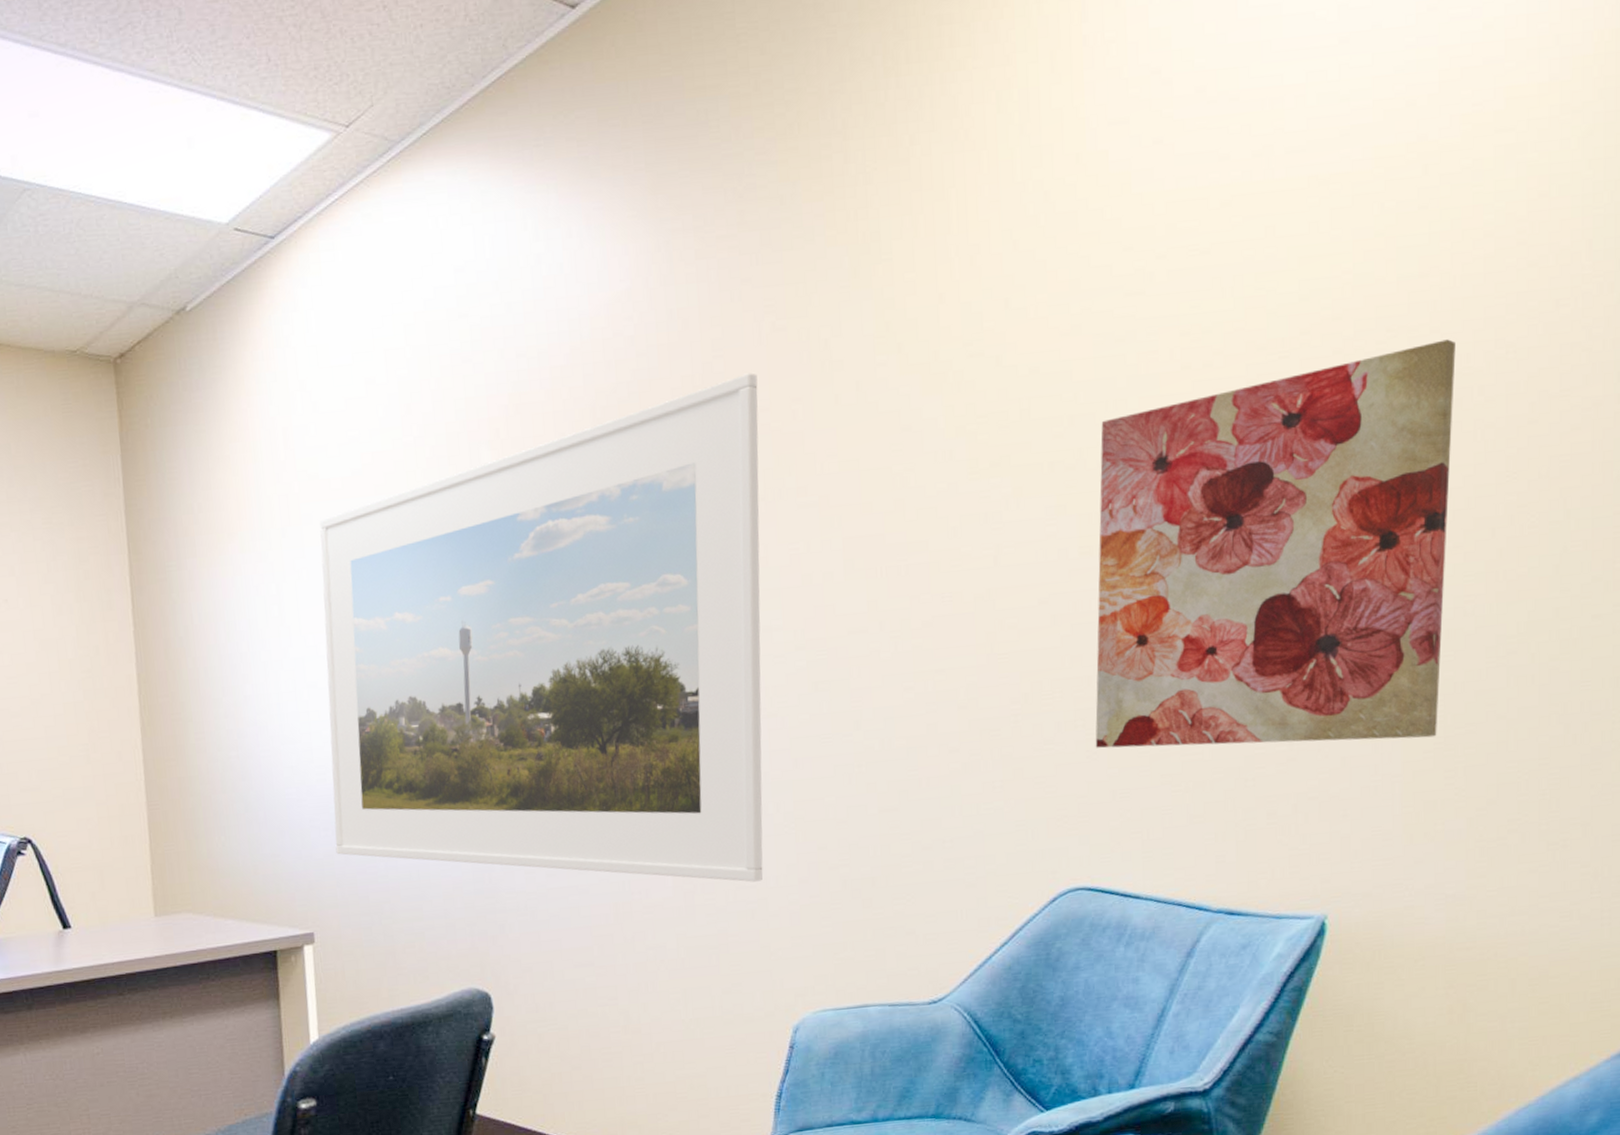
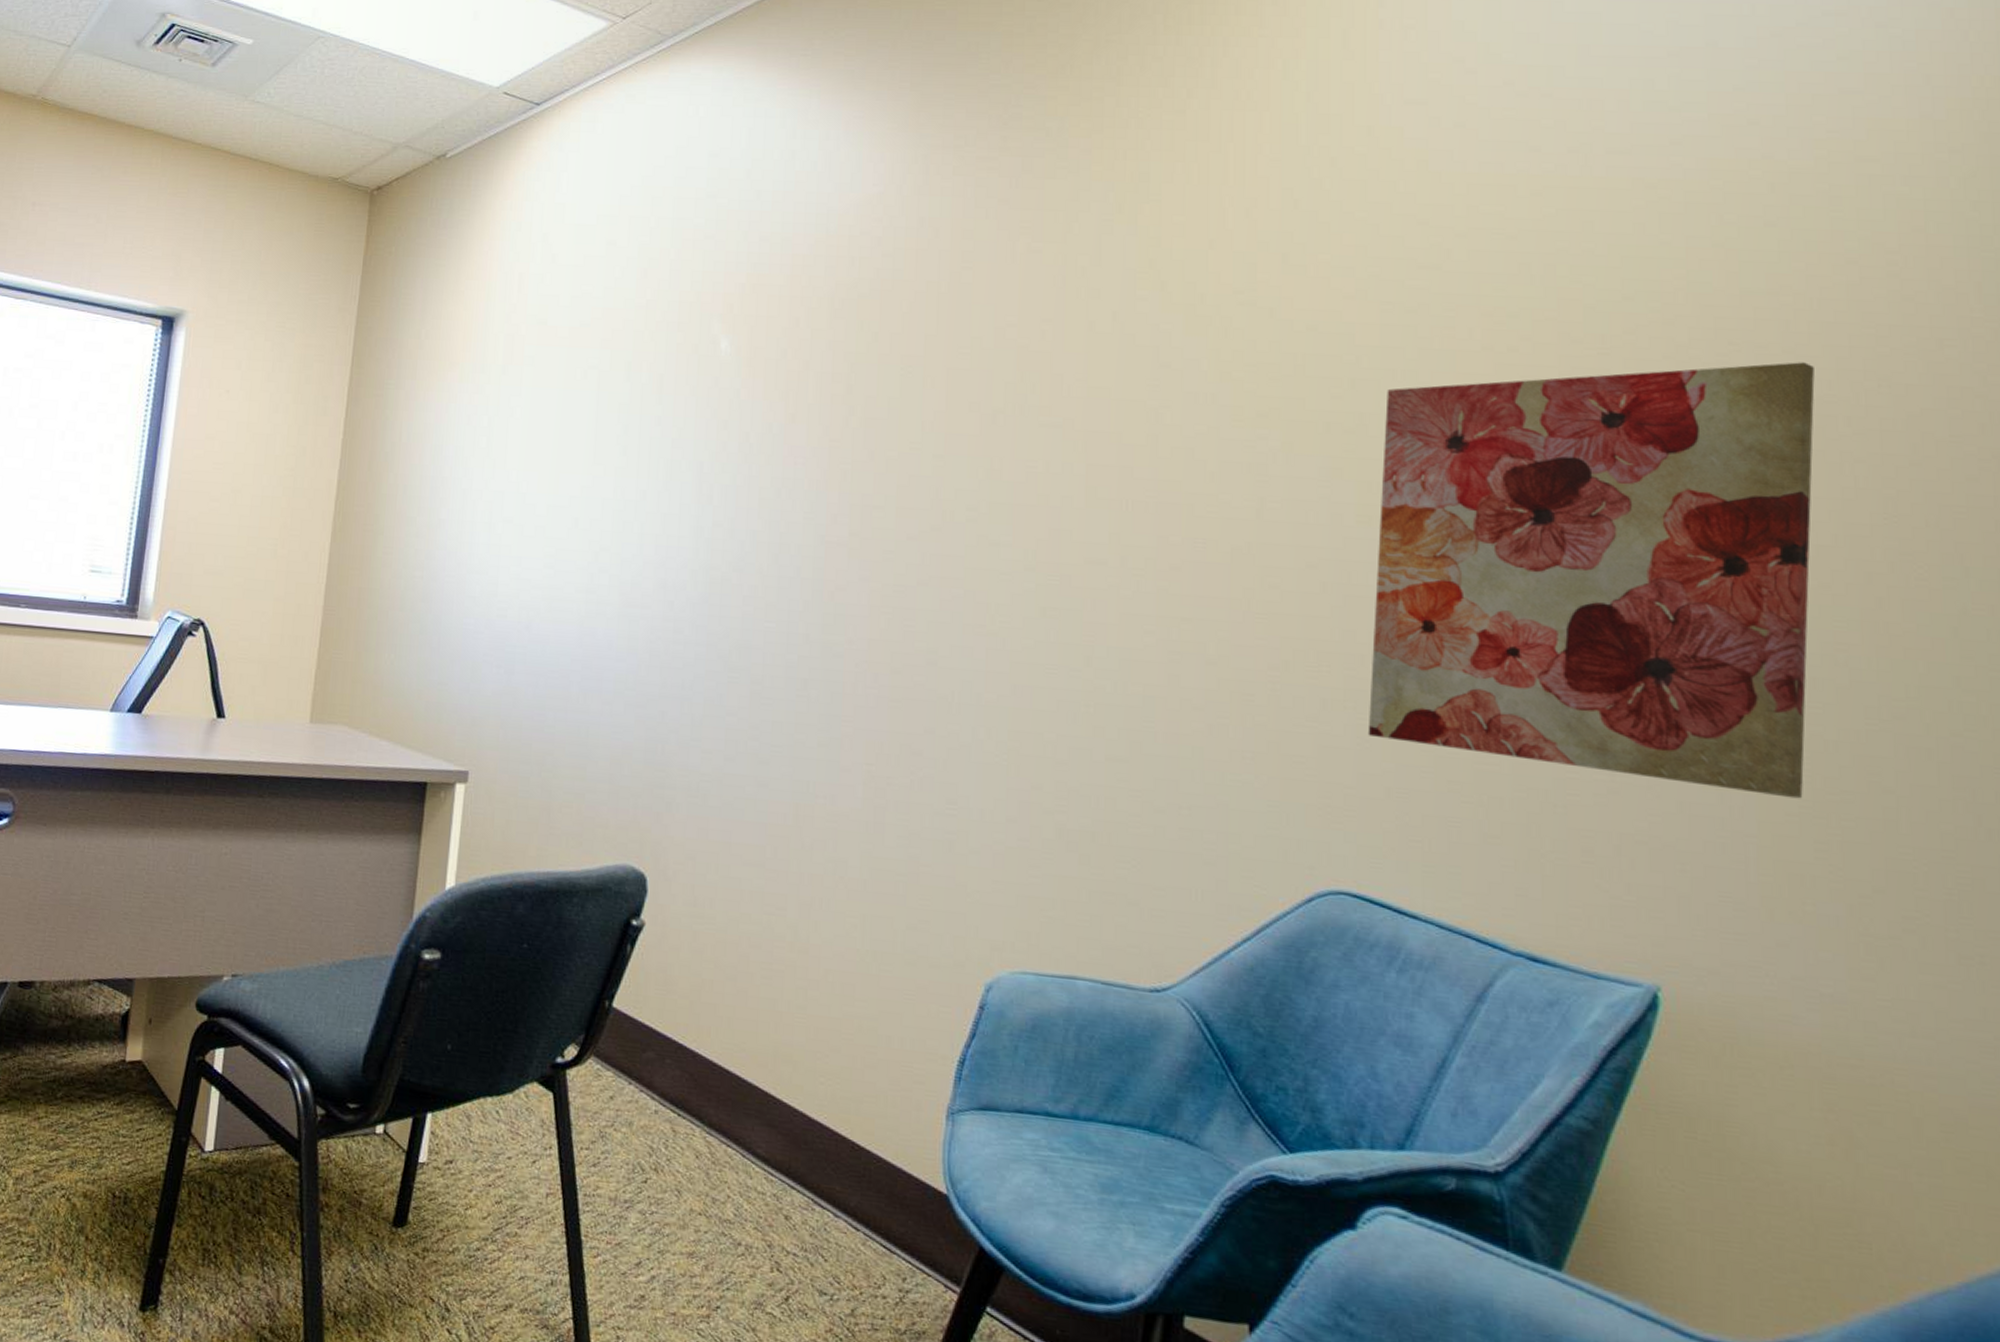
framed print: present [319,373,763,882] -> none [505,288,1007,811]

